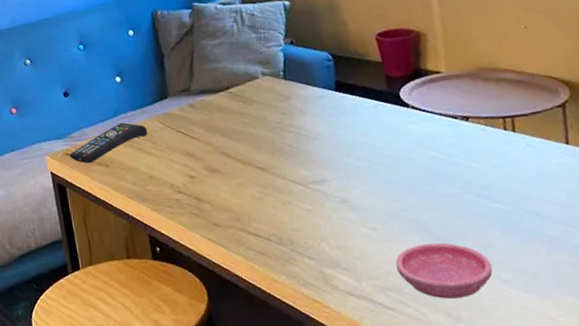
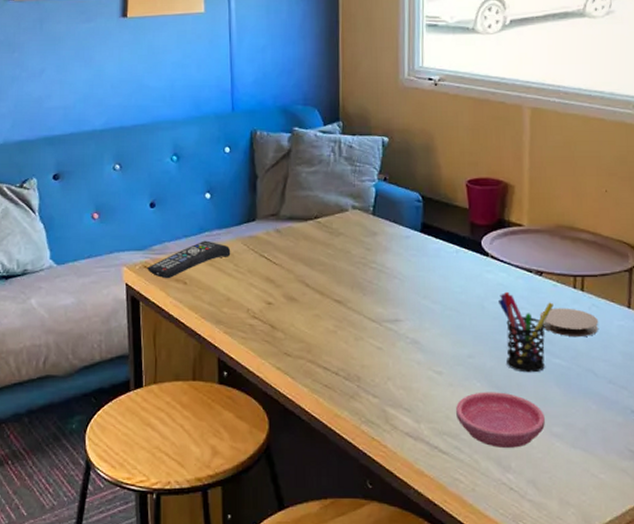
pen holder: none [424,140,485,221] -> present [497,291,554,373]
coaster: none [471,150,537,180] -> present [539,308,599,338]

